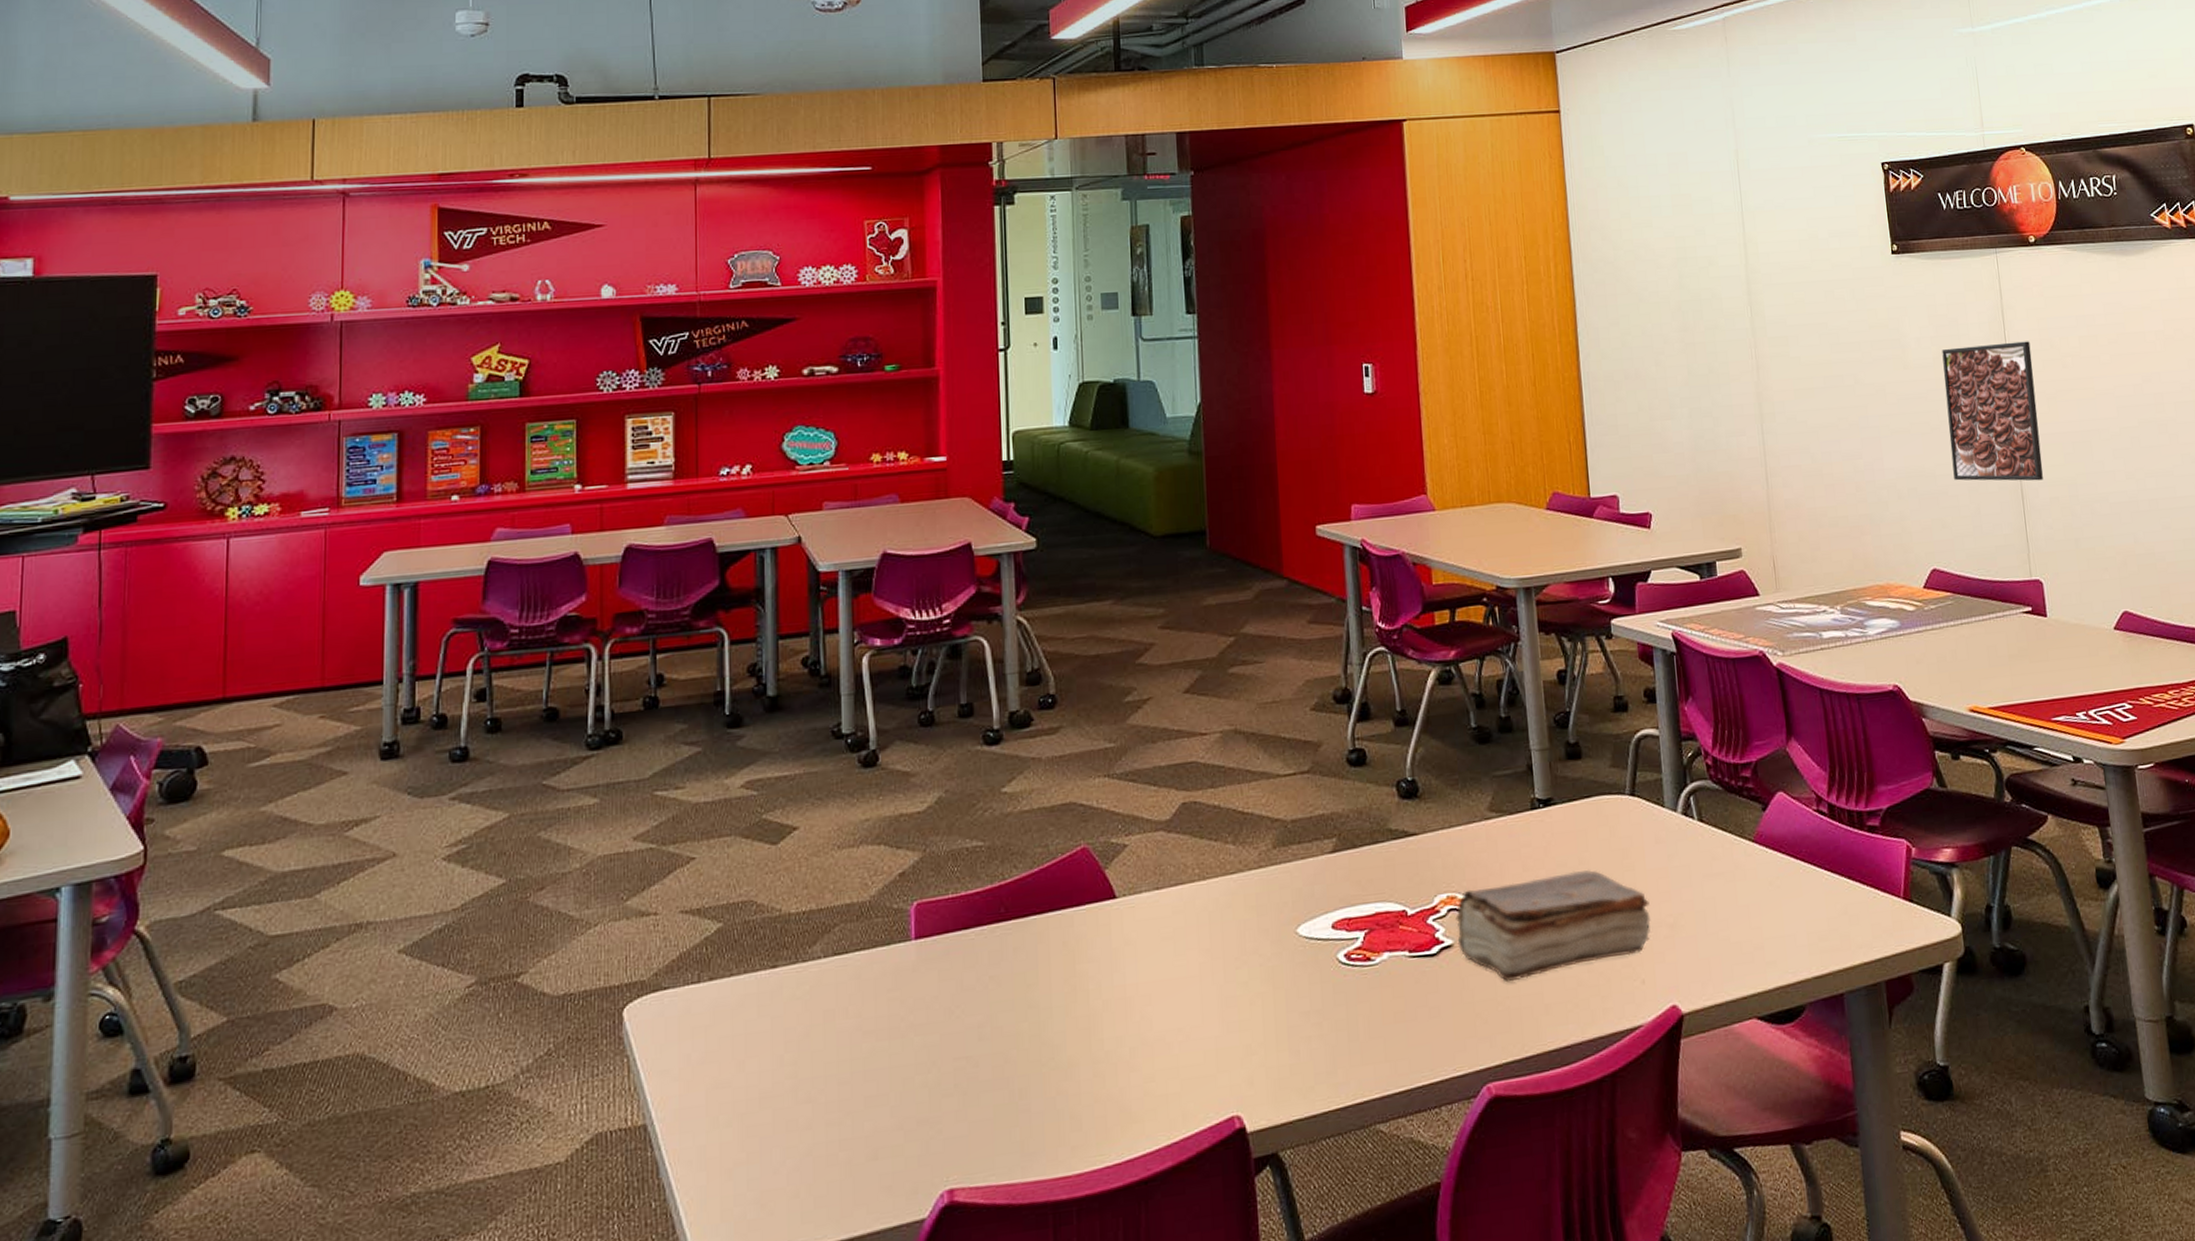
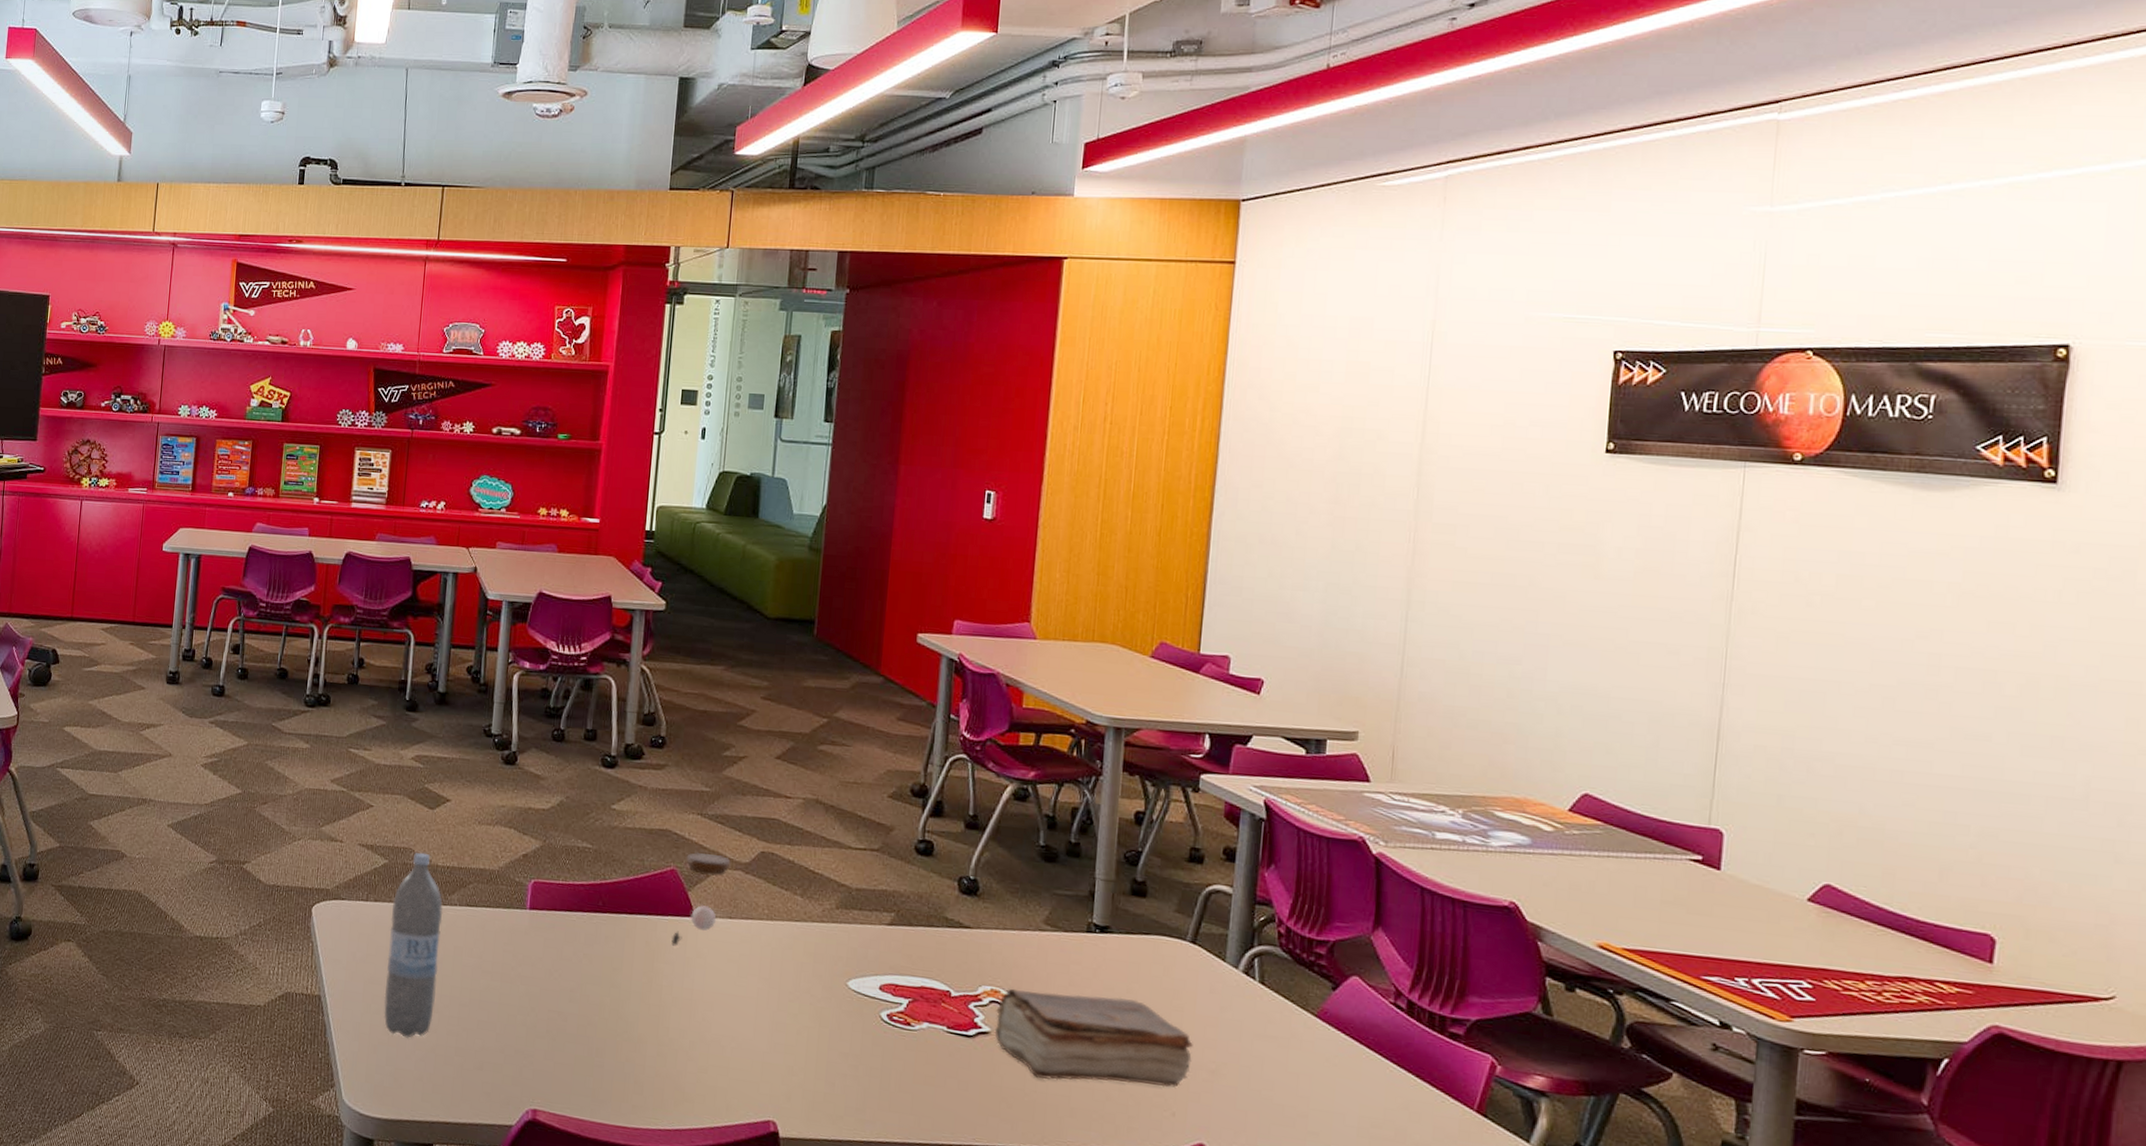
water bottle: none [734,901,805,1148] -> present [383,852,443,1038]
jar: none [1093,818,1150,939] -> present [671,852,731,946]
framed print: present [1942,341,2043,481] -> none [1633,564,1768,725]

